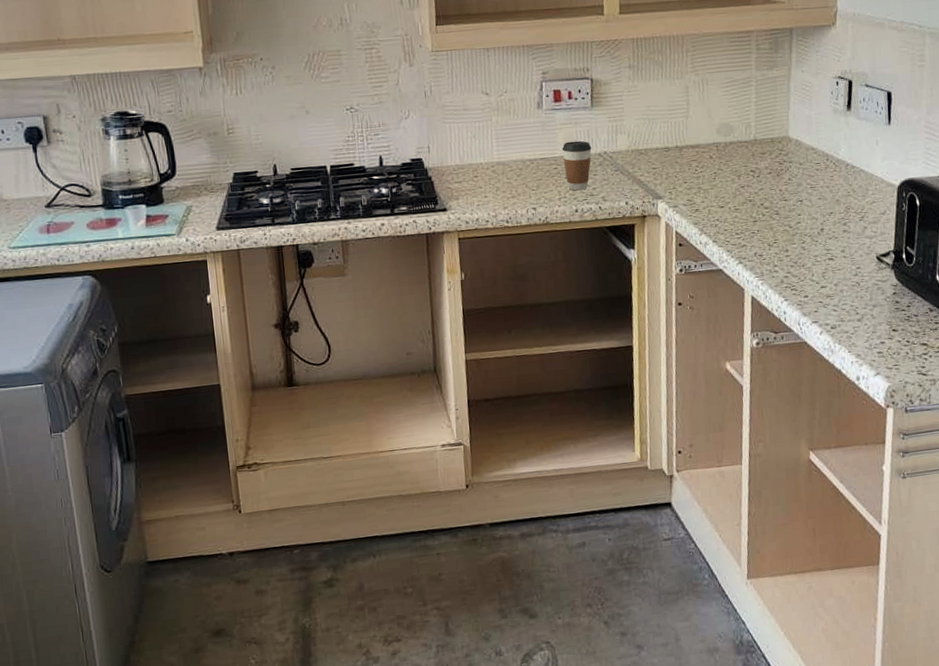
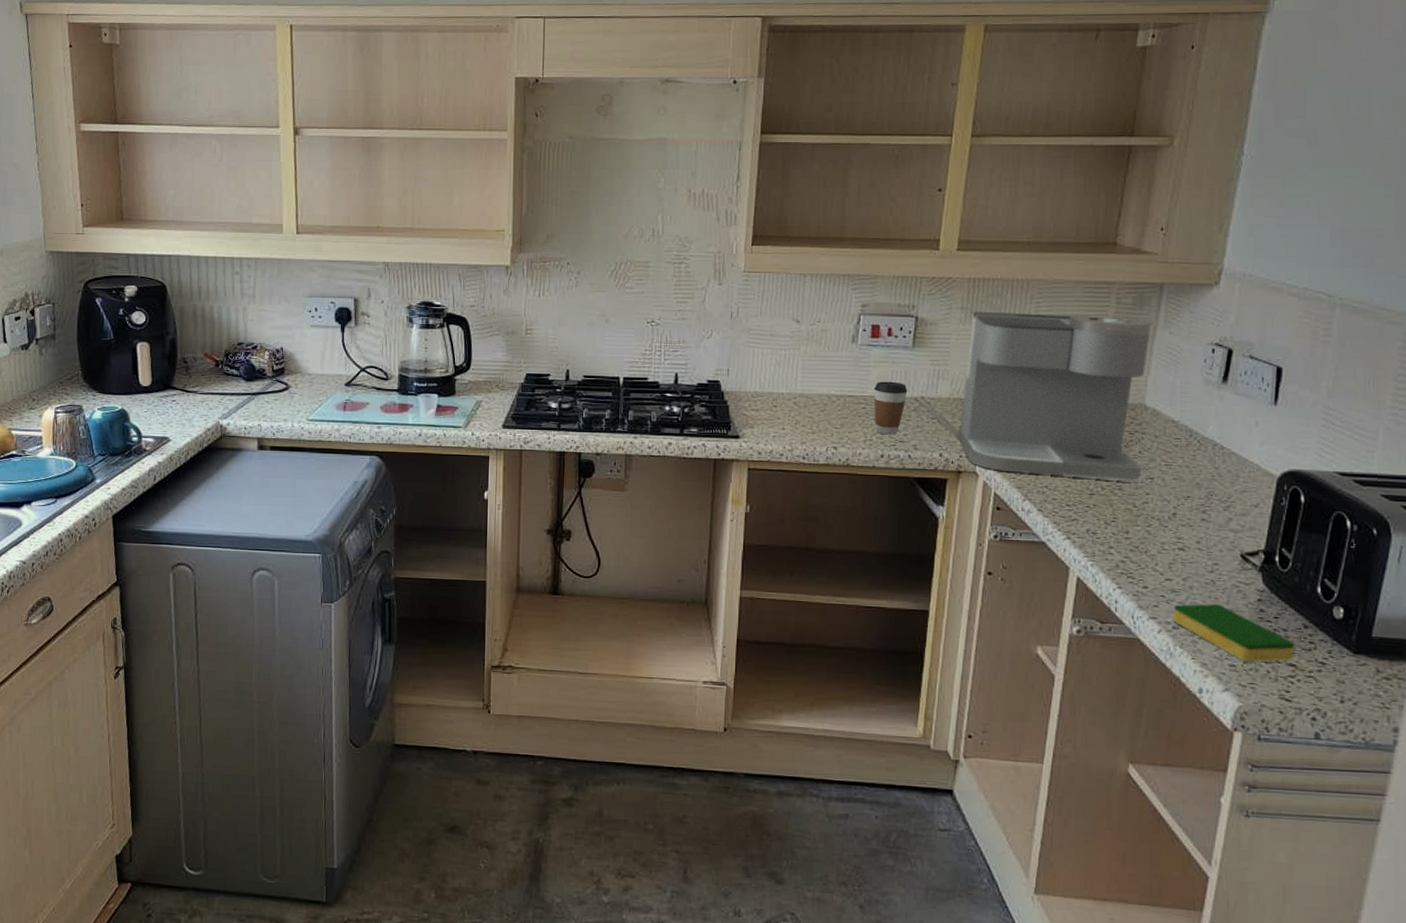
coffee maker: none [638,61,793,211] -> present [957,311,1152,482]
dish sponge: none [829,302,925,348] -> present [1172,604,1295,662]

